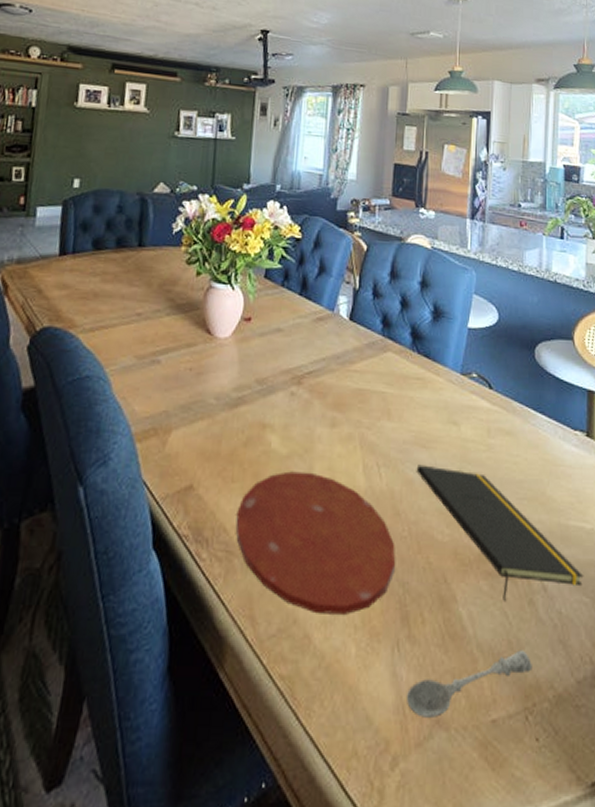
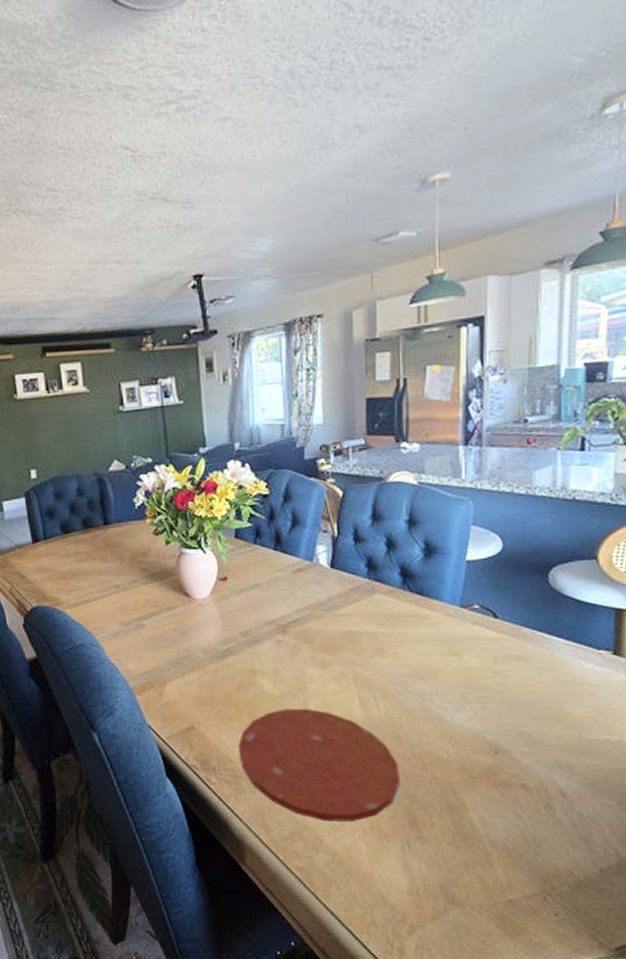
soupspoon: present [406,649,532,718] -> none [419,845,550,898]
notepad: present [416,464,584,603] -> none [416,694,609,808]

